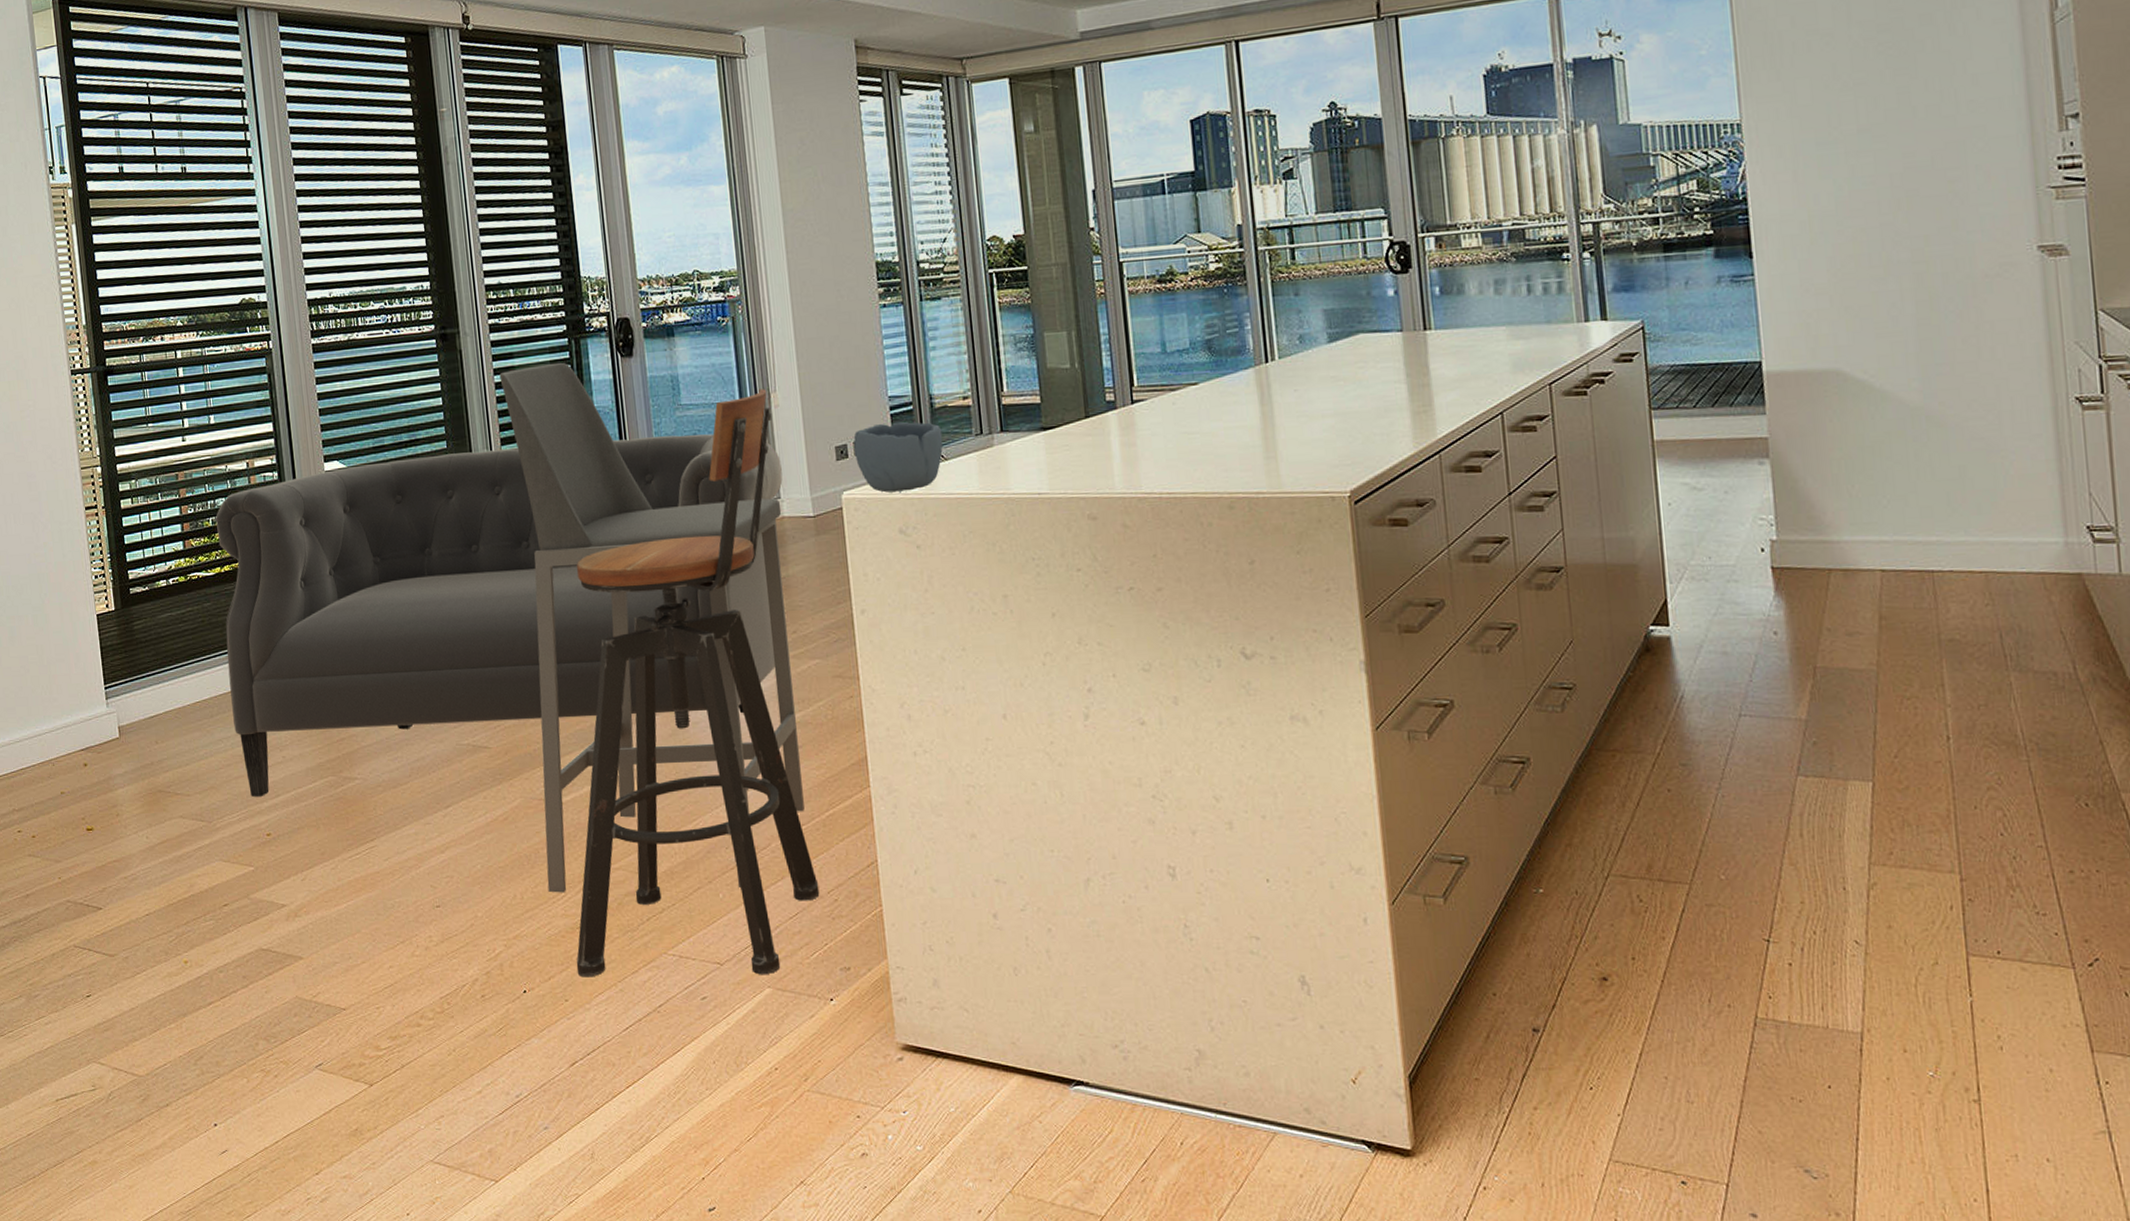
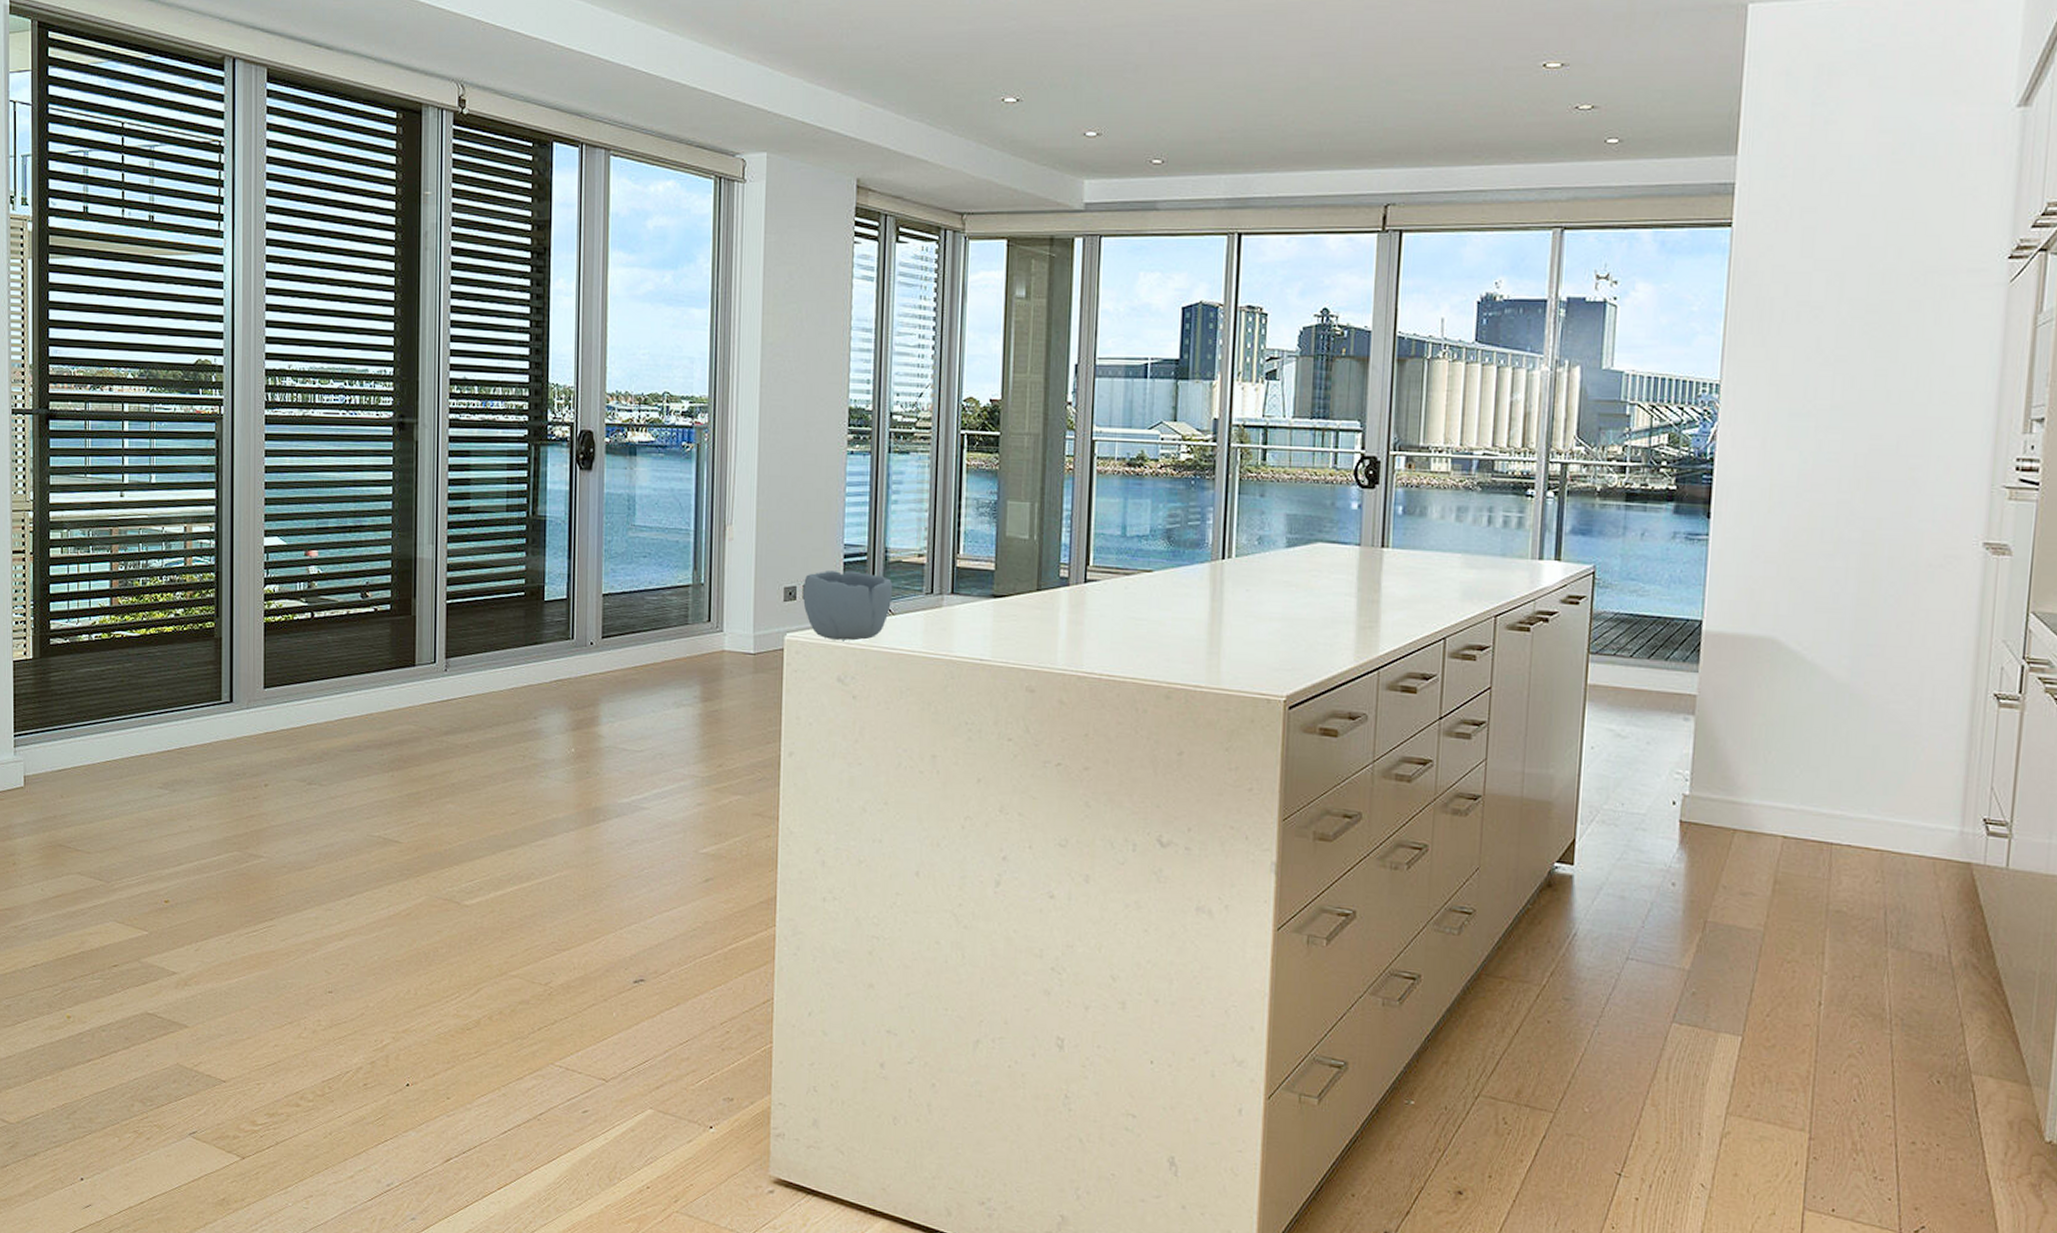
sofa: present [215,434,783,797] -> none [143,544,728,863]
bar stool: present [499,362,805,893] -> none [443,466,723,1009]
bar stool: present [576,388,820,978] -> none [462,520,725,1096]

